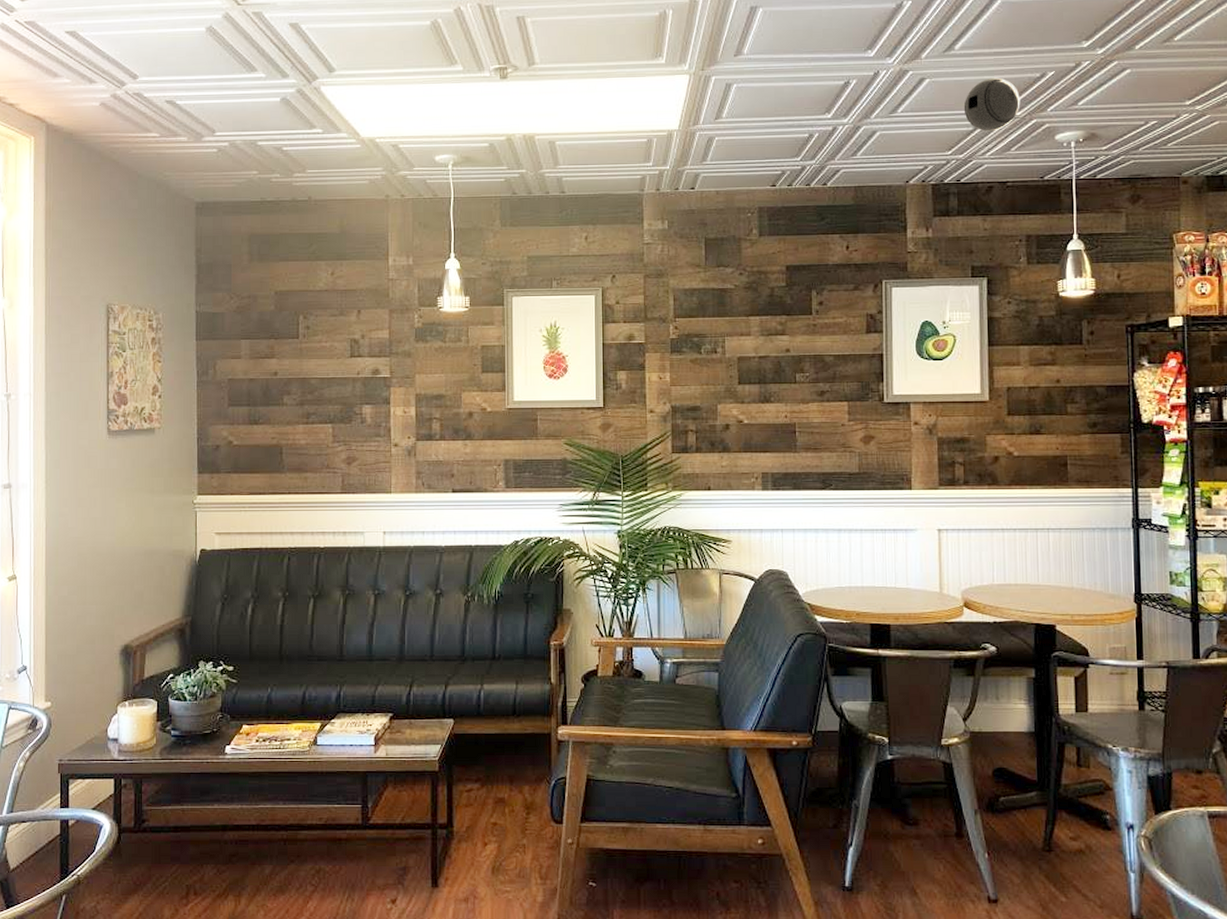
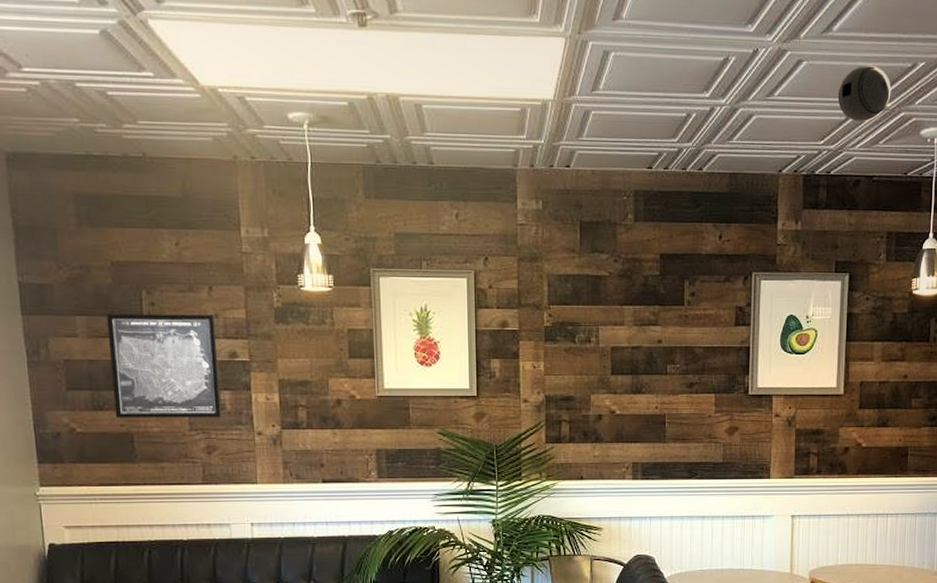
wall art: none [267,335,362,432] -> present [106,313,222,418]

